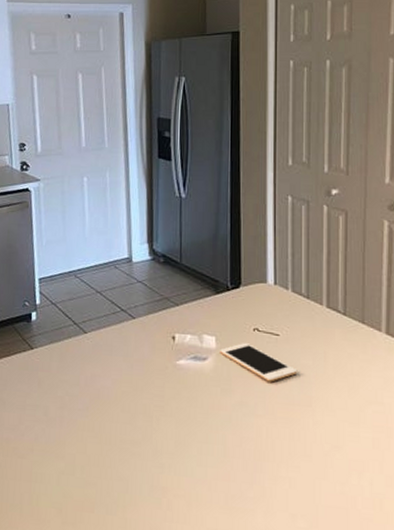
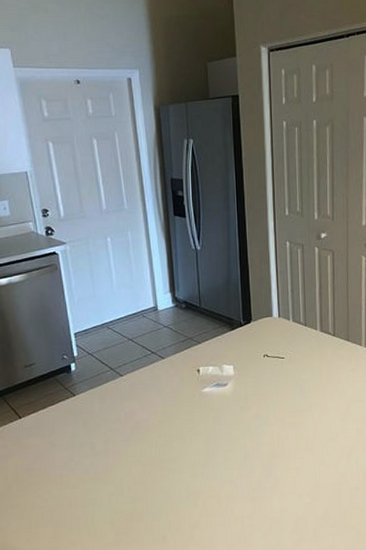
cell phone: present [220,343,298,382] -> none [237,368,300,396]

